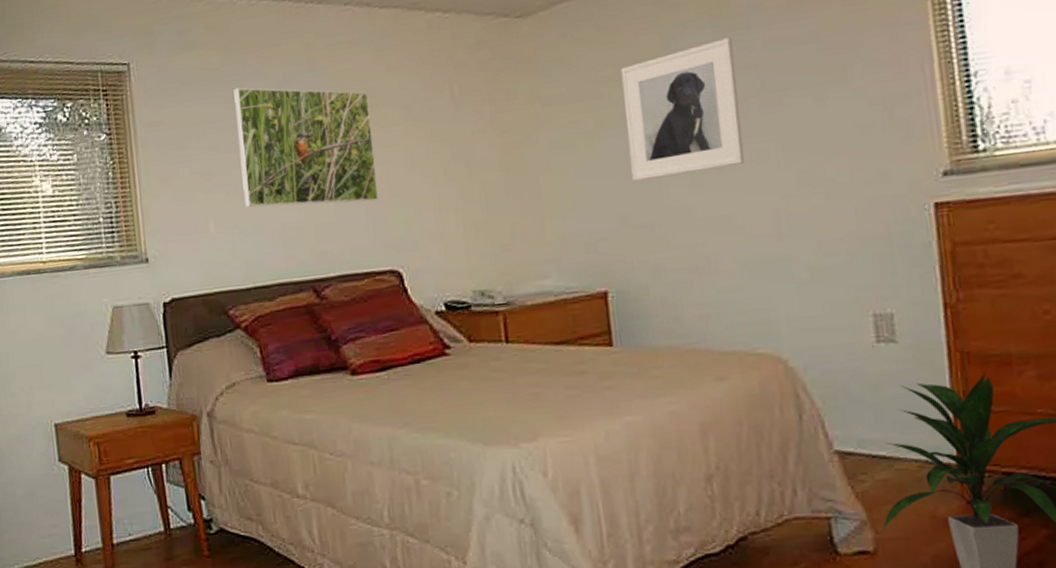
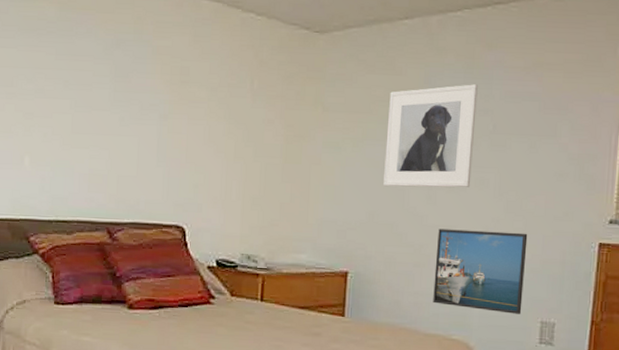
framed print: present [233,87,379,207] -> none [60,42,182,164]
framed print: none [713,207,845,313] -> present [433,228,528,314]

